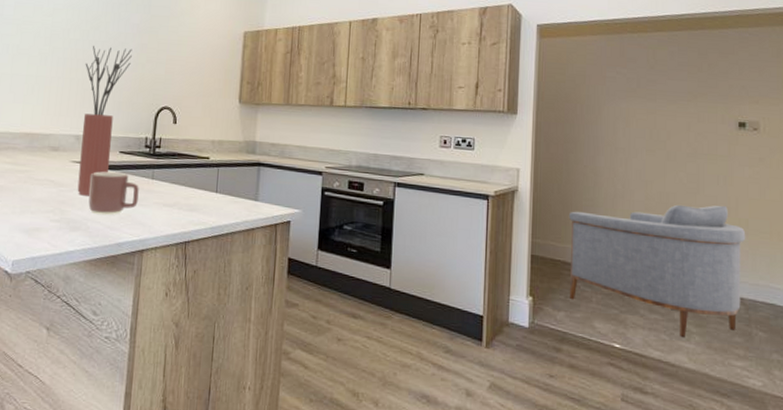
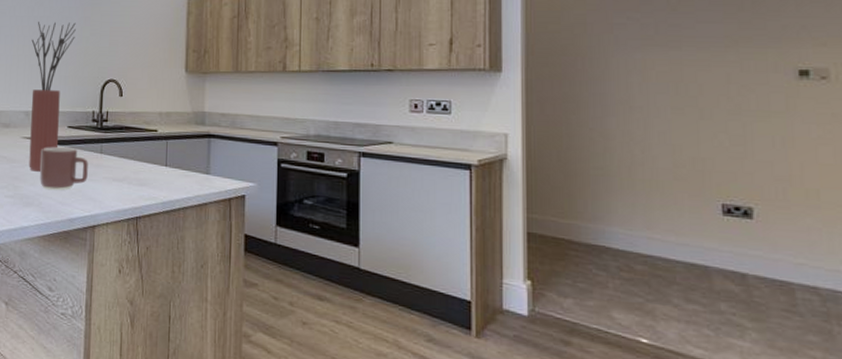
armchair: present [568,204,746,337] -> none [572,172,818,333]

